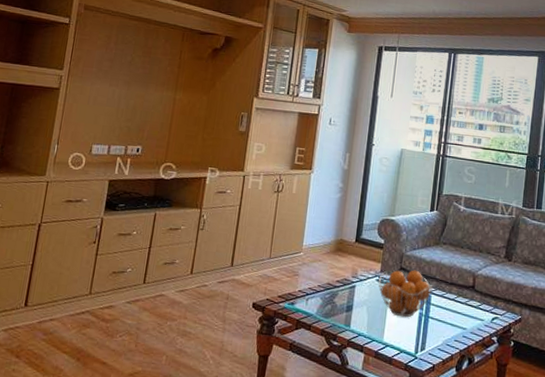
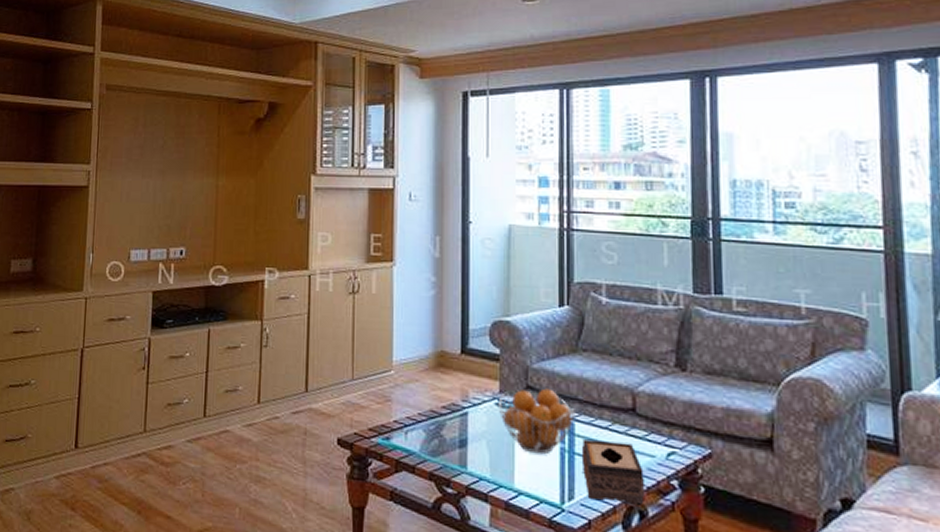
tissue box: none [433,307,475,354] -> present [581,439,644,505]

